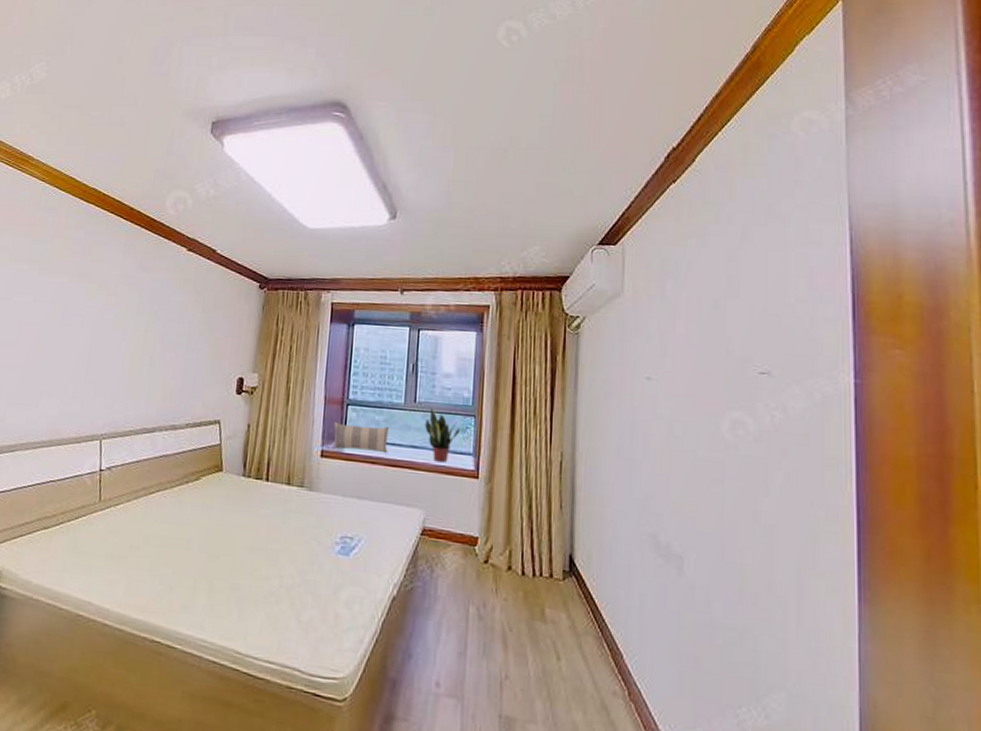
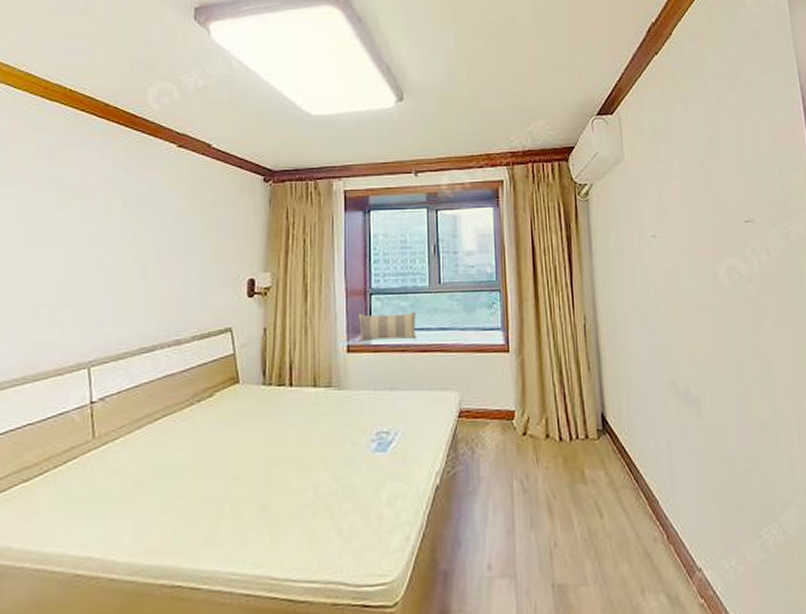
potted plant: present [425,408,461,463] -> none [452,288,488,341]

